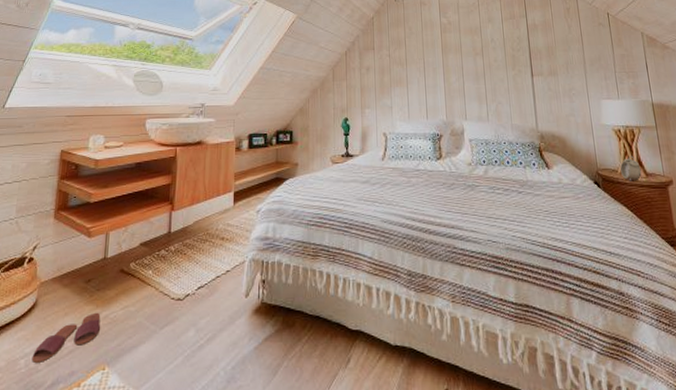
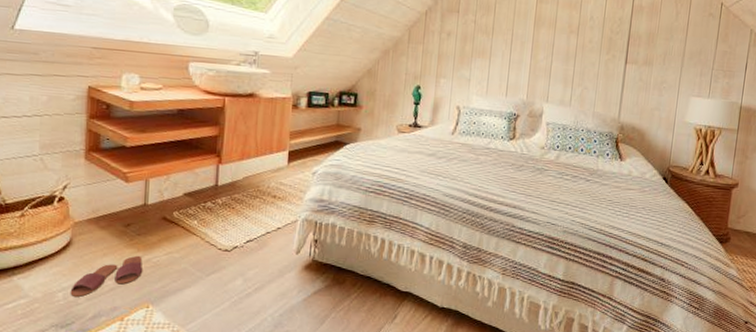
alarm clock: present [619,155,642,181] -> none [690,156,712,180]

